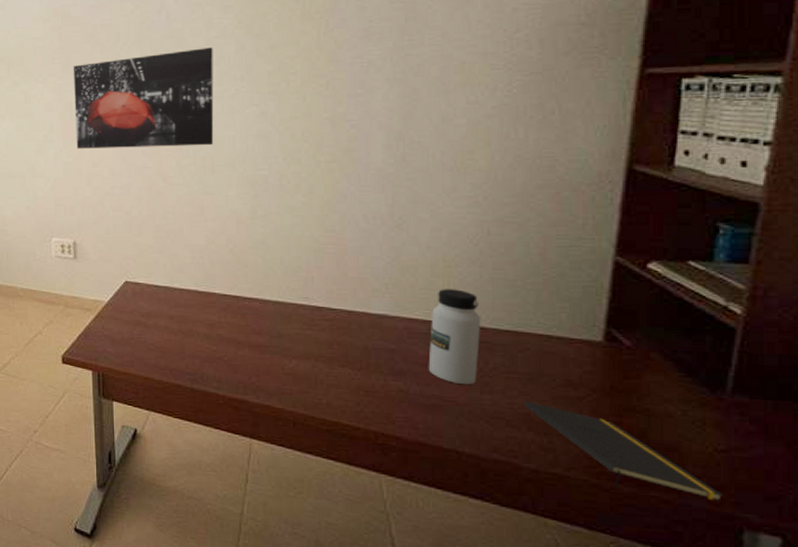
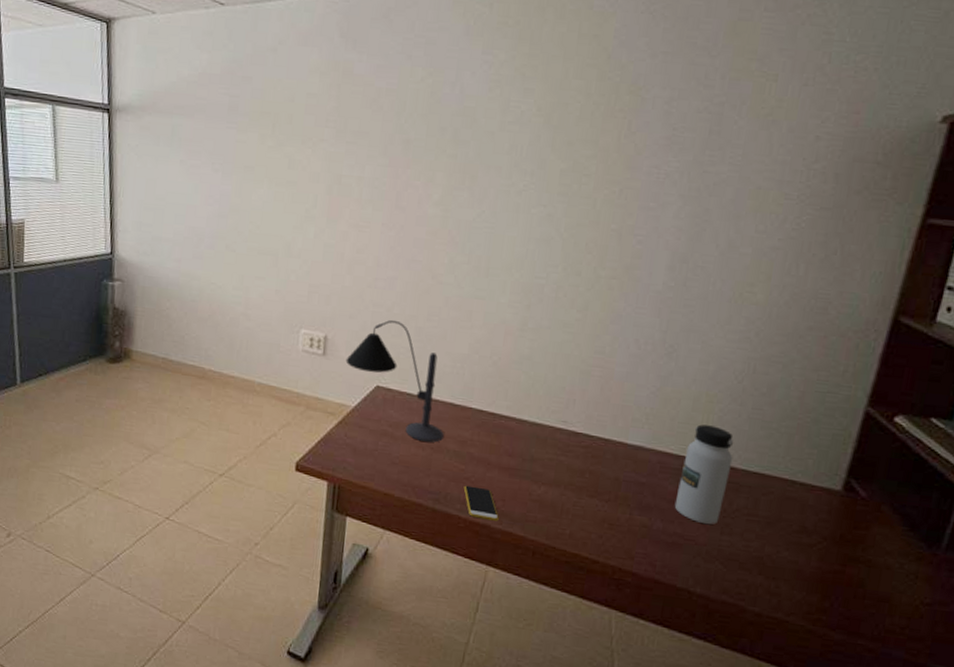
wall art: present [73,47,214,149] -> none [341,132,506,245]
desk lamp: none [95,221,192,328] -> present [345,320,444,443]
smartphone: none [218,364,255,396] -> present [463,485,499,521]
notepad: present [524,400,724,502] -> none [759,544,921,653]

